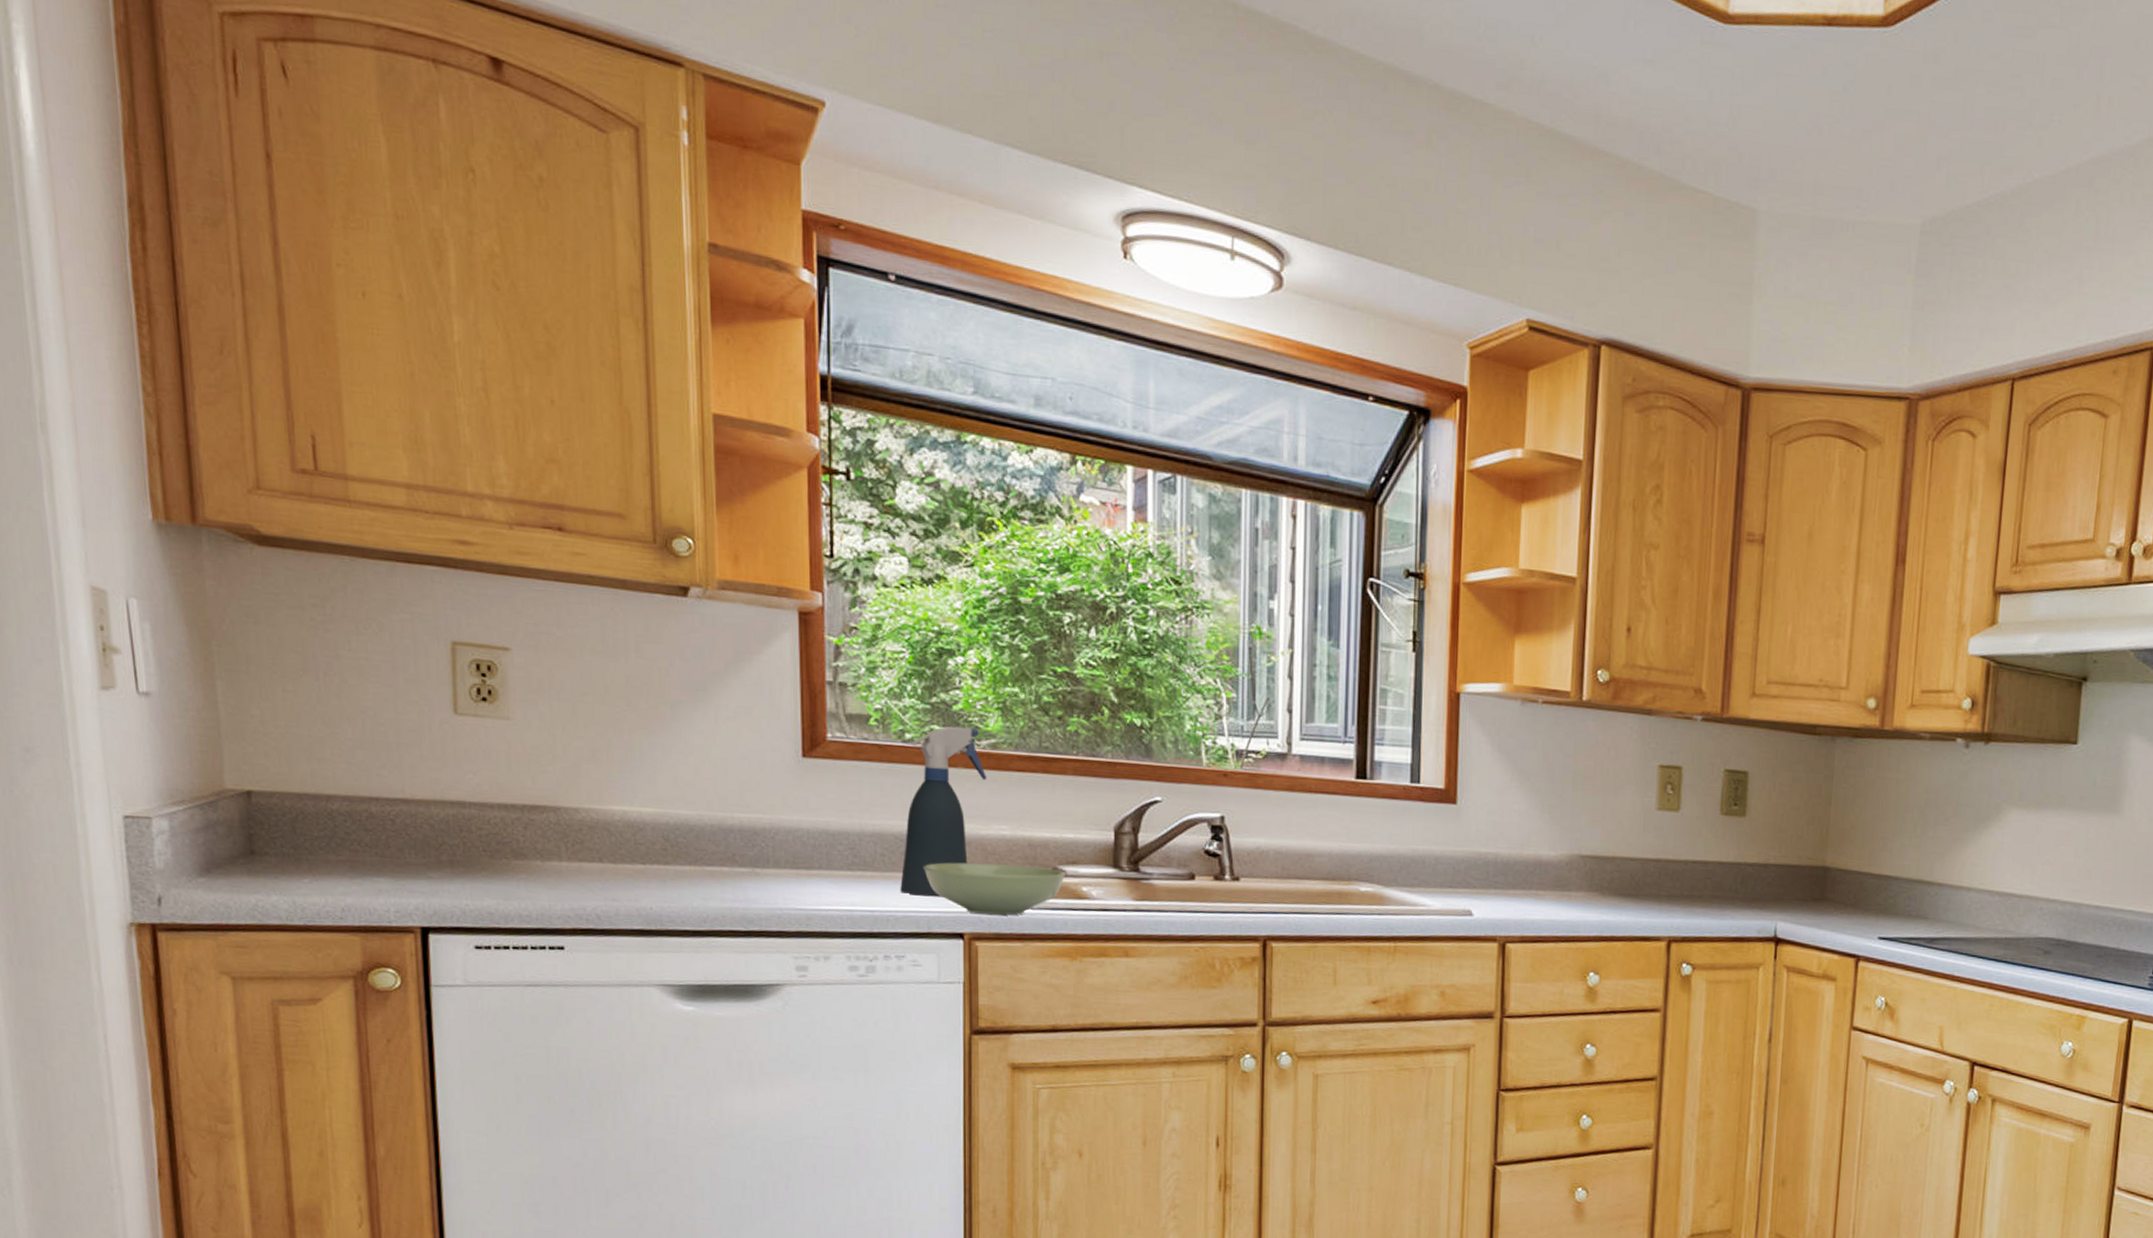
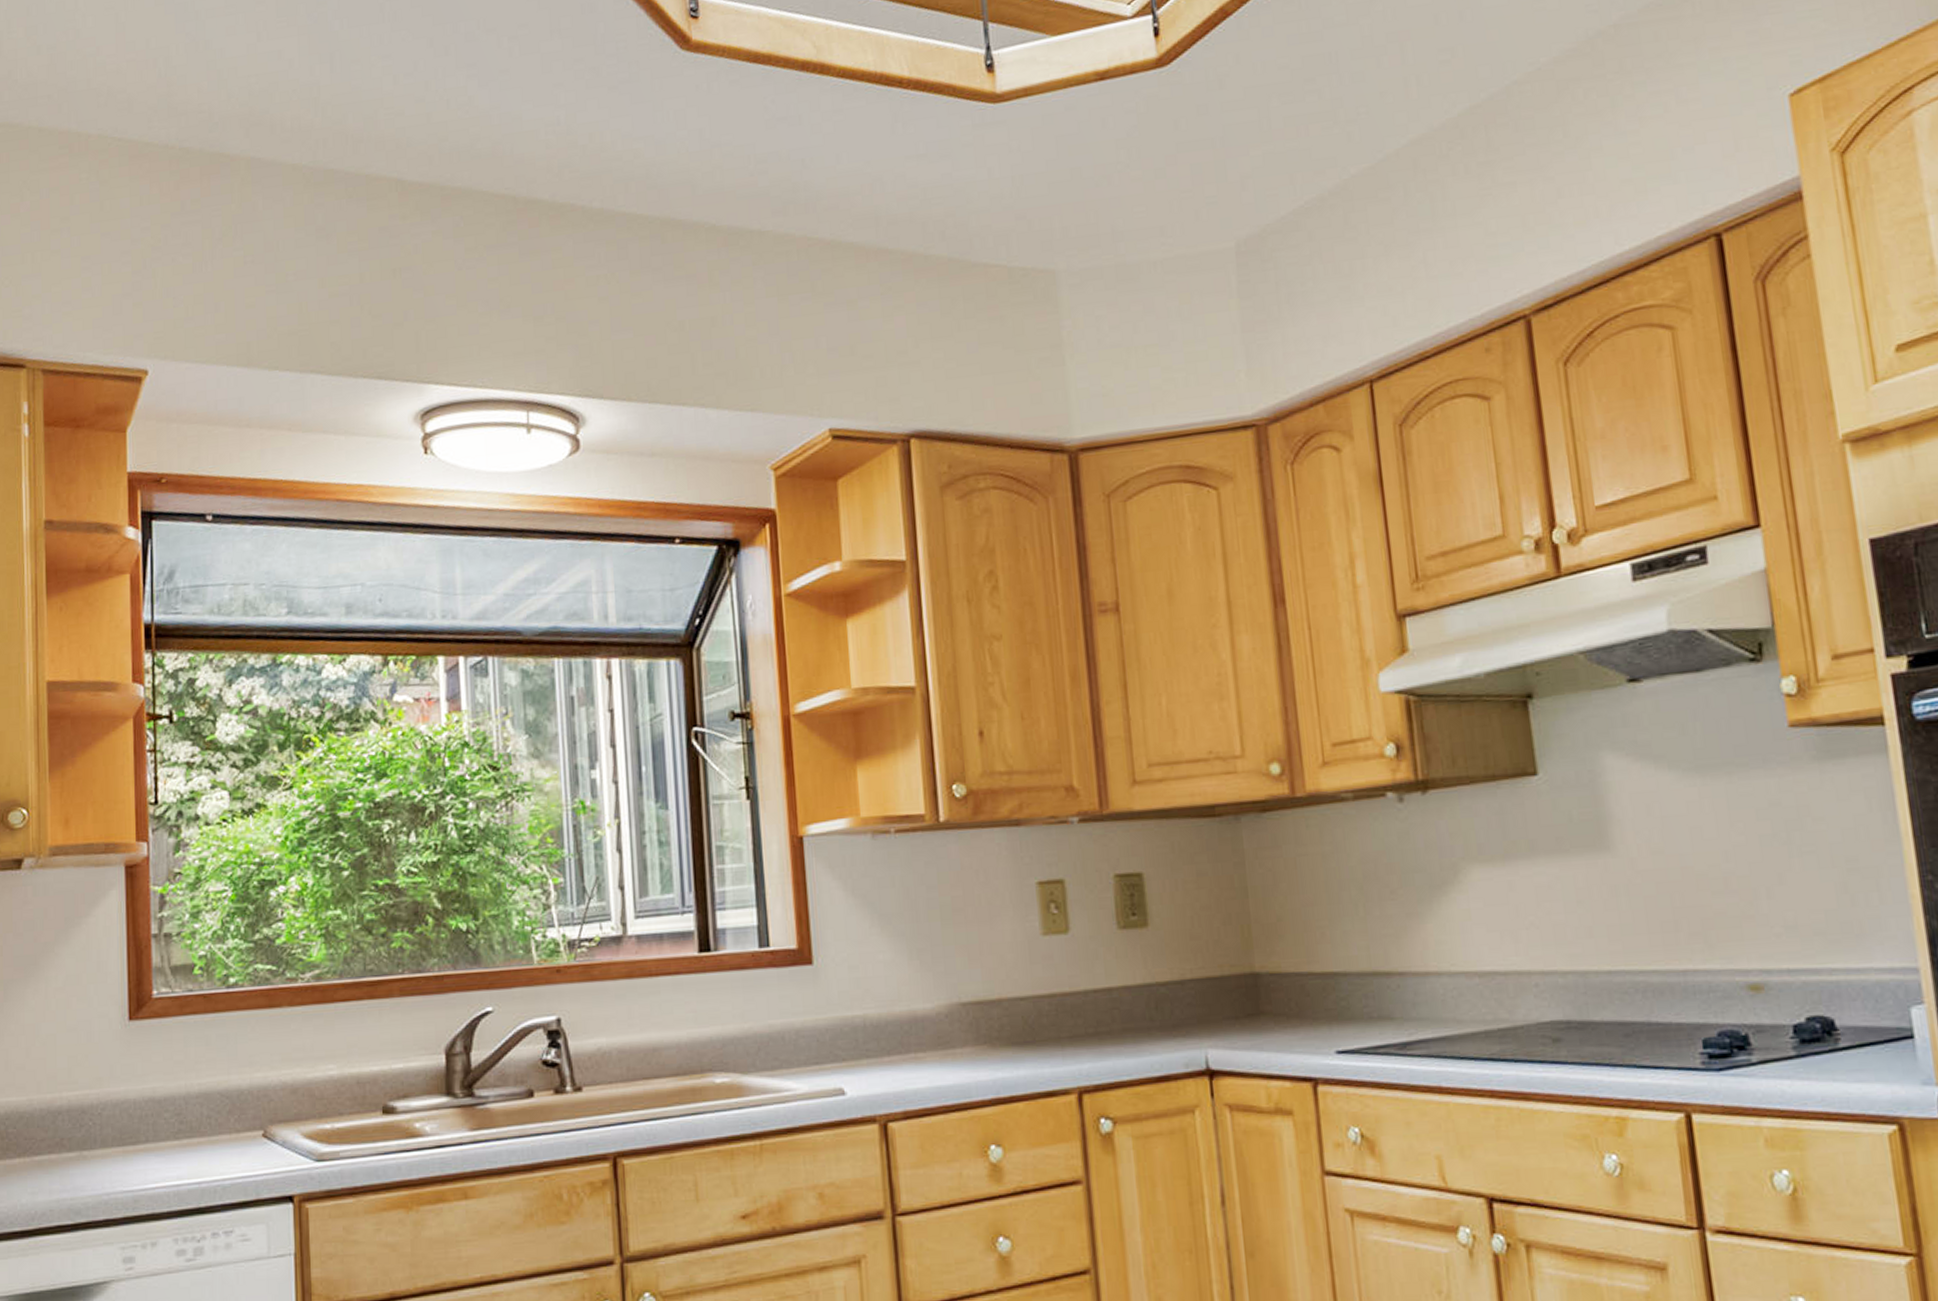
spray bottle: present [900,726,987,896] -> none [227,960,313,1158]
bowl: present [923,862,1067,915] -> none [249,1106,398,1170]

